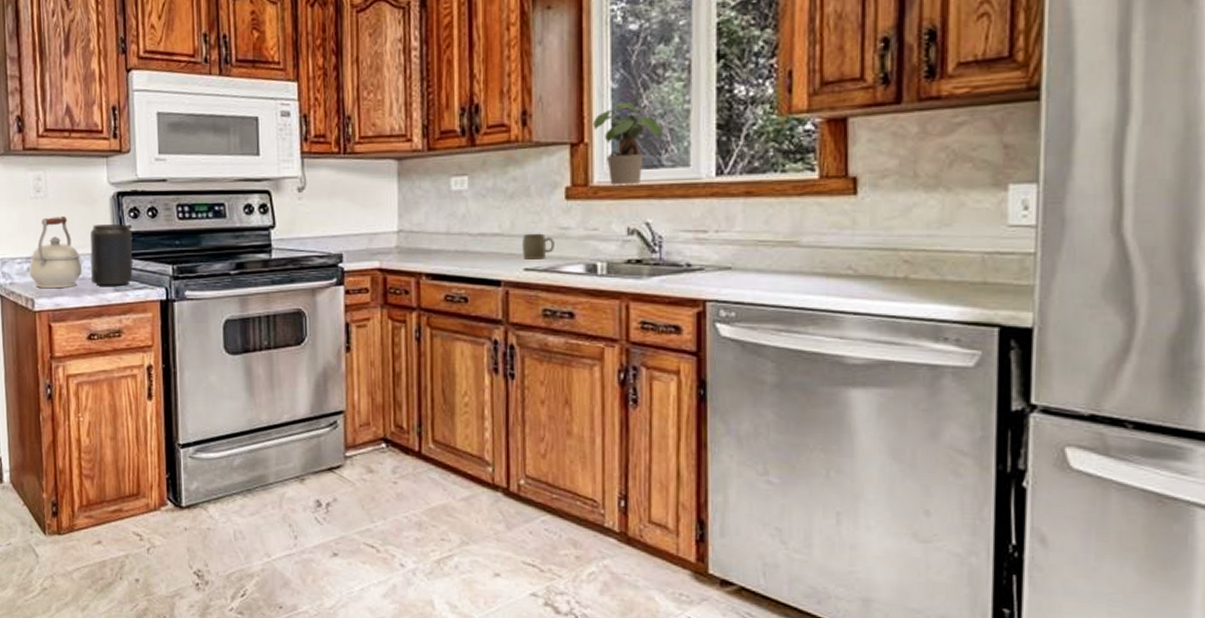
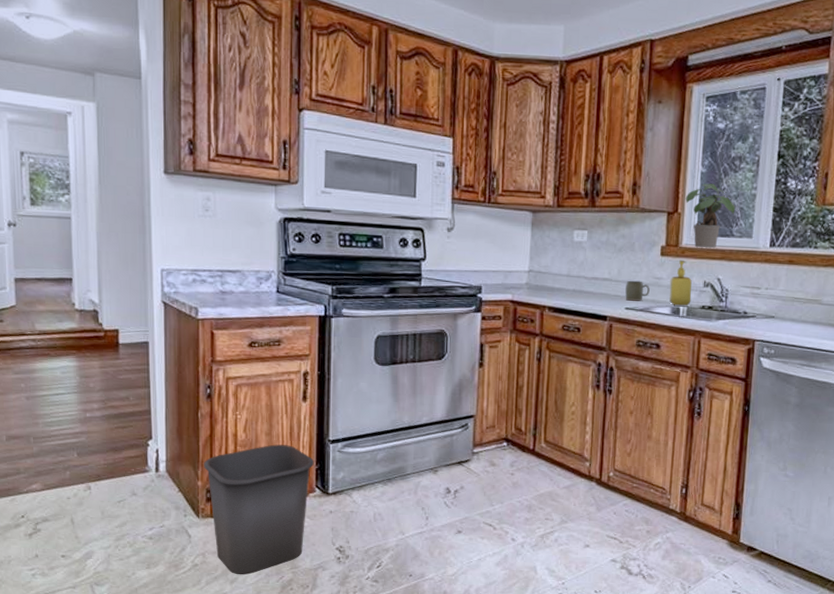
kettle: present [28,215,83,289] -> none [193,234,247,300]
waste bin: none [48,450,165,601] -> present [204,444,315,574]
soda can: present [90,224,133,287] -> none [254,245,296,302]
soap dispenser: none [581,202,612,262] -> present [669,260,692,306]

